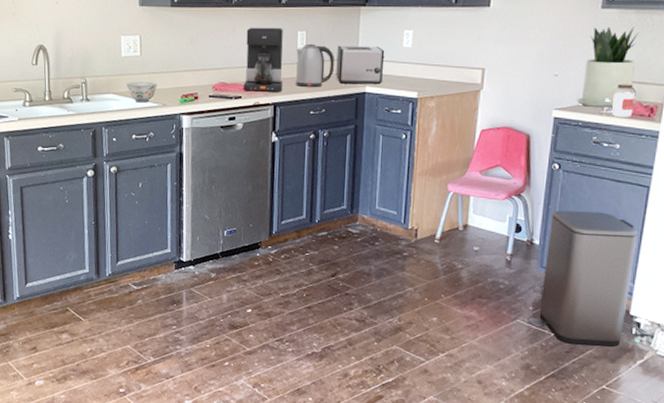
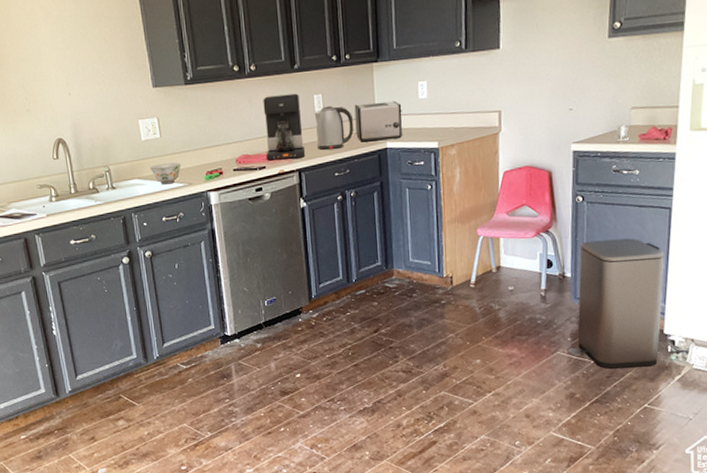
planter: present [577,26,638,109] -> none [593,52,650,137]
jar: present [612,84,636,117] -> none [627,109,650,144]

